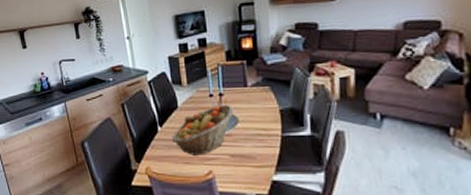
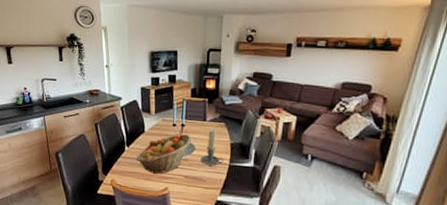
candle holder: none [246,95,274,139] -> present [200,129,224,166]

